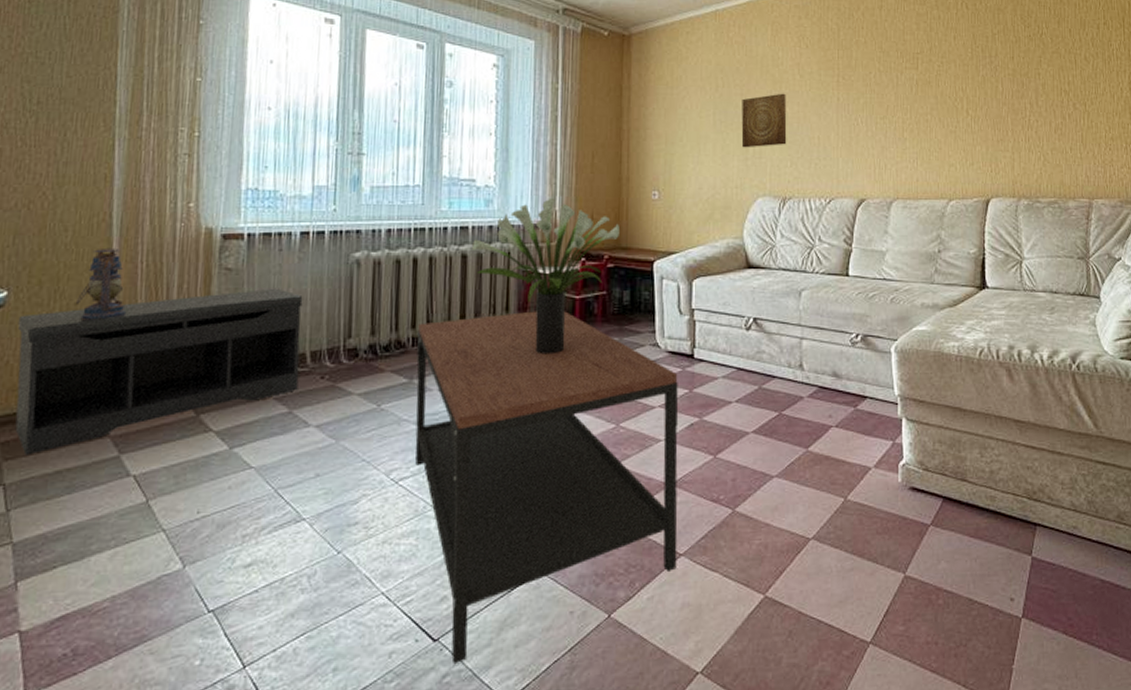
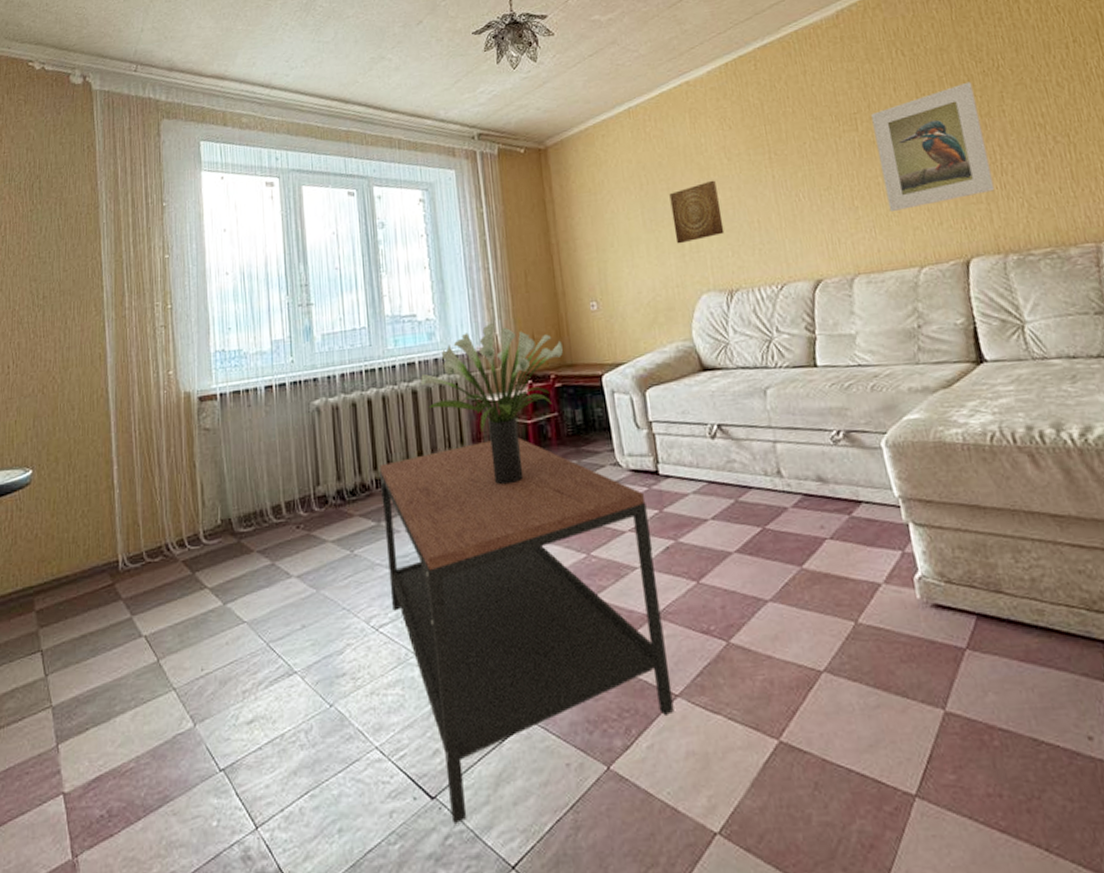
bench: present [15,288,303,455] -> none [42,443,277,622]
lantern: present [75,247,127,320] -> none [85,420,127,490]
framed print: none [931,42,1020,147] -> present [871,81,995,211]

